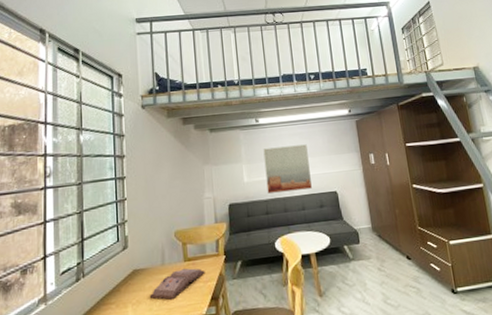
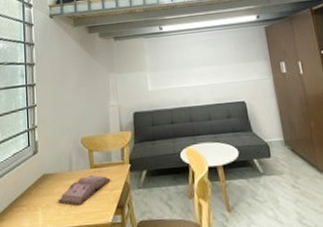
wall art: present [263,144,312,194] -> none [167,52,218,103]

